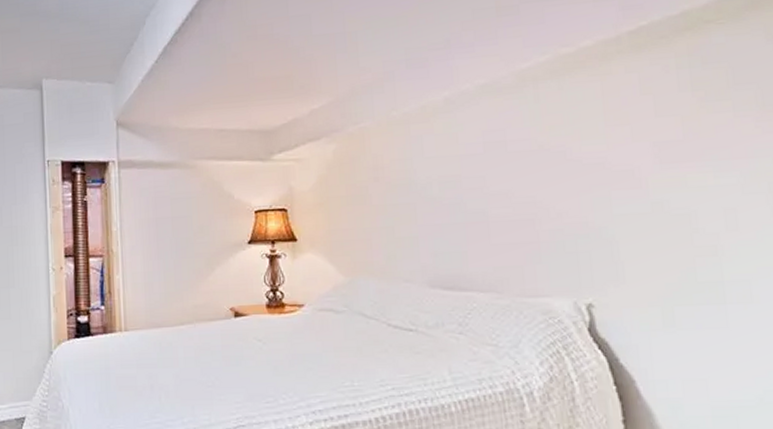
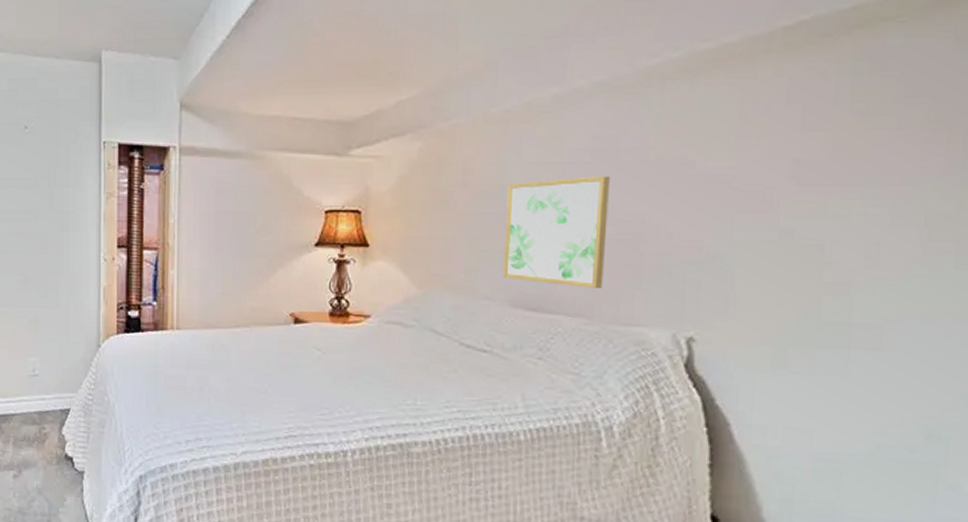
wall art: none [414,164,508,266] -> present [502,176,610,289]

